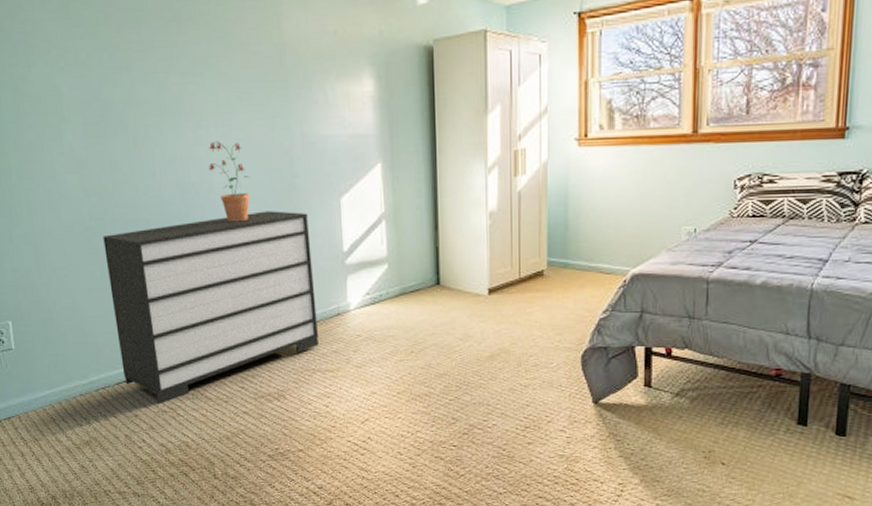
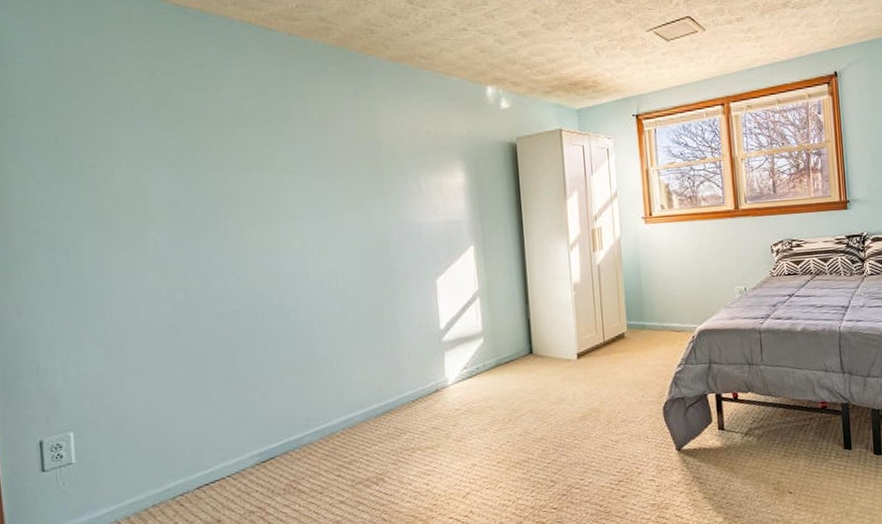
dresser: present [103,211,319,405] -> none [187,295,418,506]
potted plant: present [208,141,251,222] -> none [303,232,347,309]

